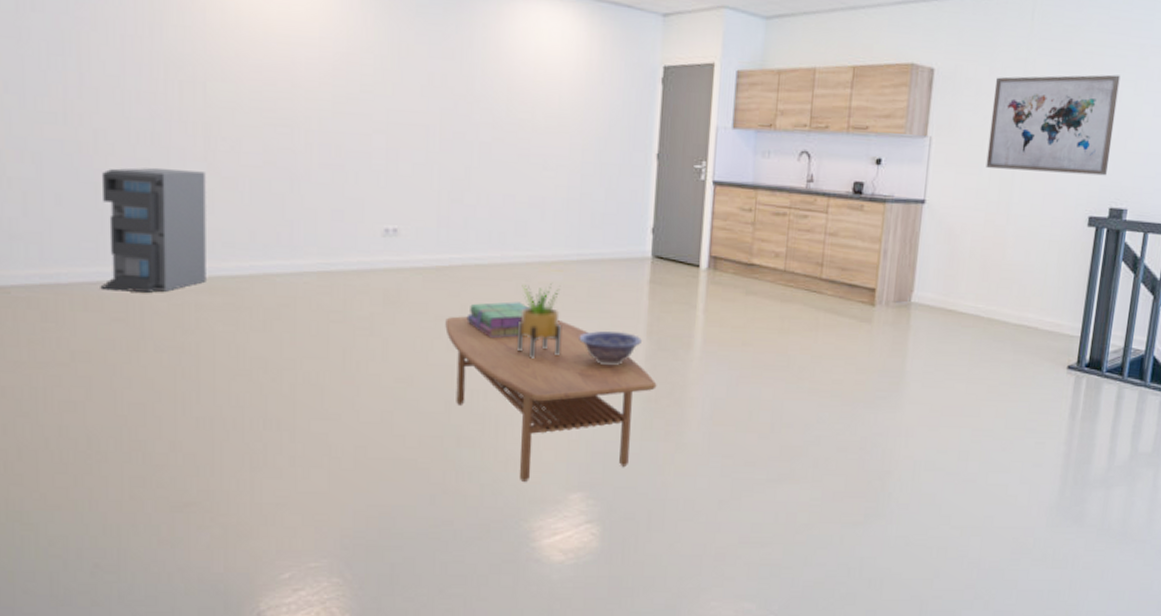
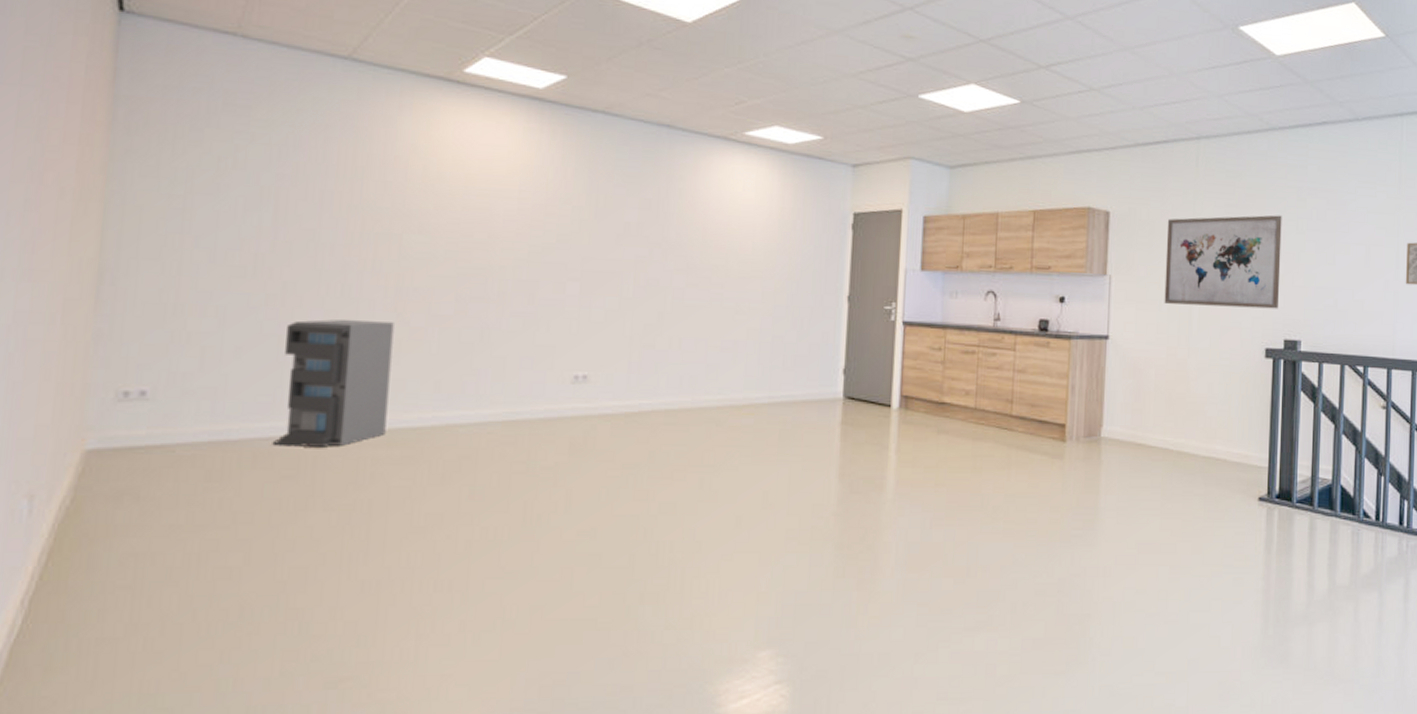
coffee table: present [445,316,657,482] -> none [632,463,849,640]
stack of books: present [466,302,530,339] -> none [654,447,720,486]
potted plant: present [517,284,562,359] -> none [706,427,753,506]
decorative bowl: present [579,331,642,366] -> none [769,474,833,511]

